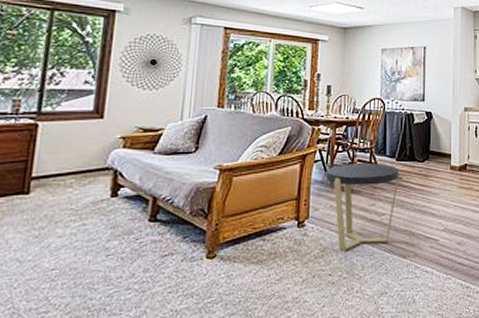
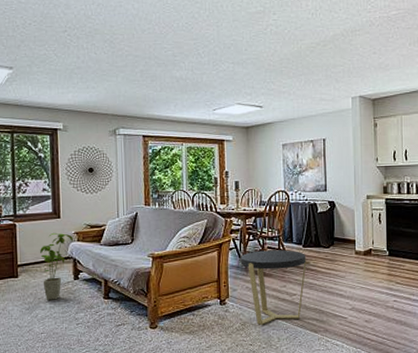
house plant: none [65,136,117,224] -> present [40,232,73,300]

